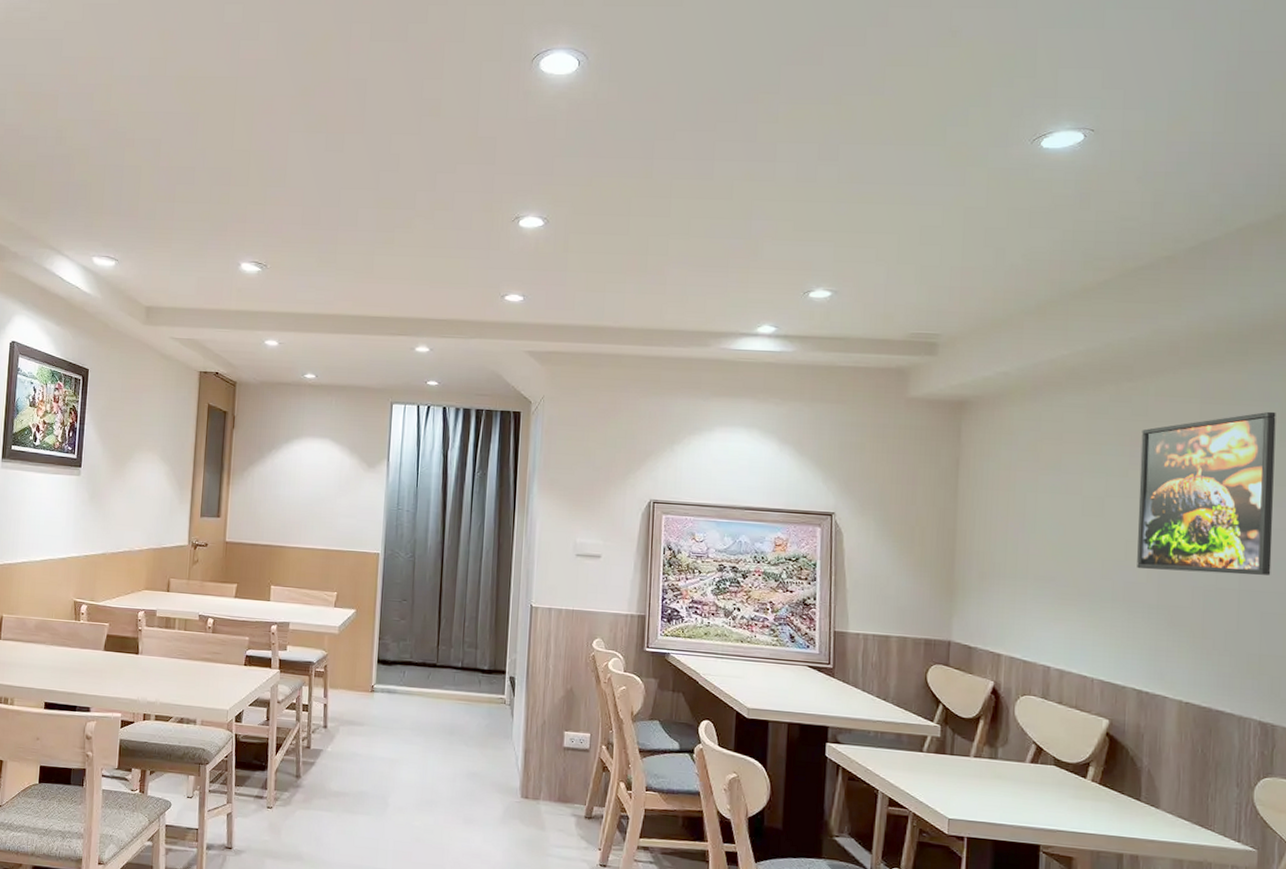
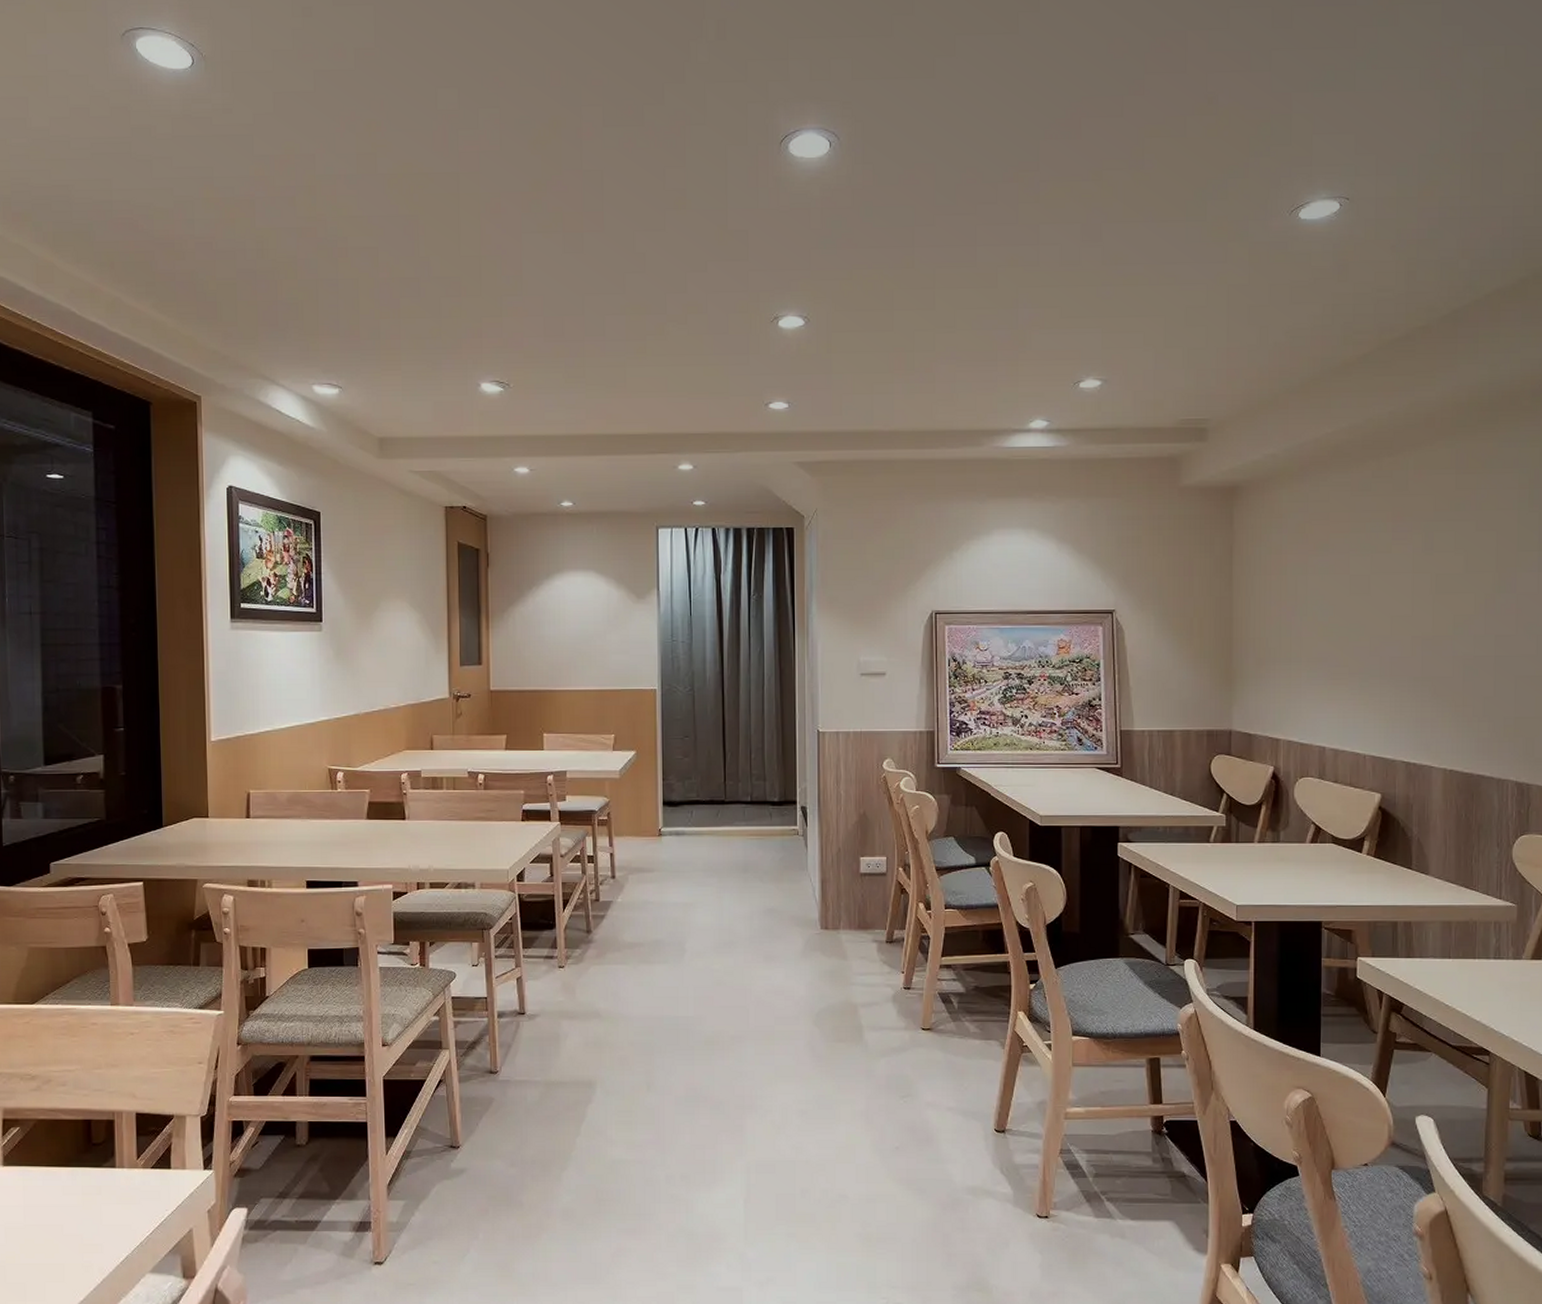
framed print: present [1137,411,1276,575] -> none [1401,478,1525,643]

